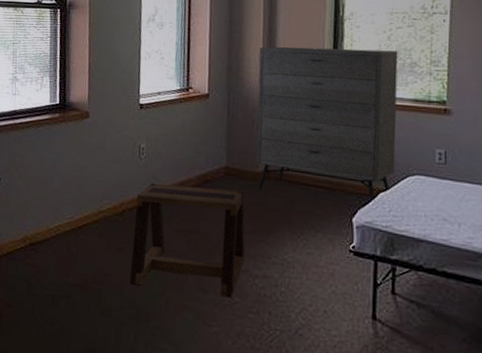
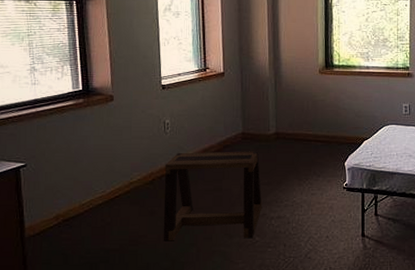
dresser: present [256,47,398,203] -> none [265,29,375,149]

